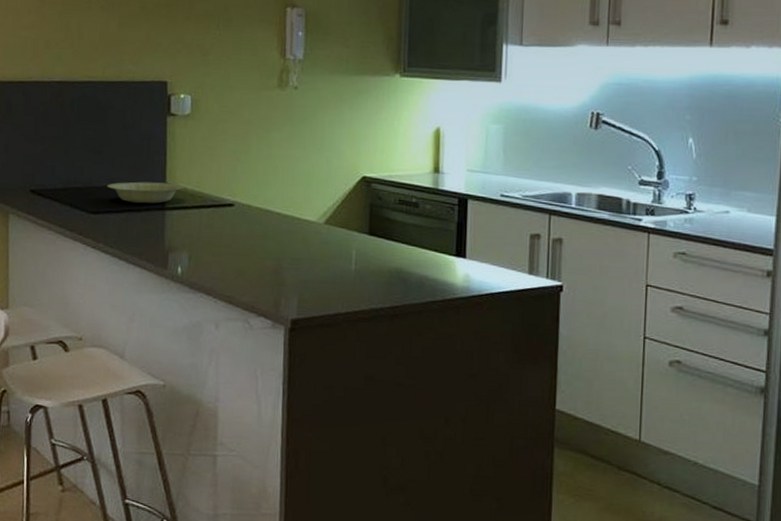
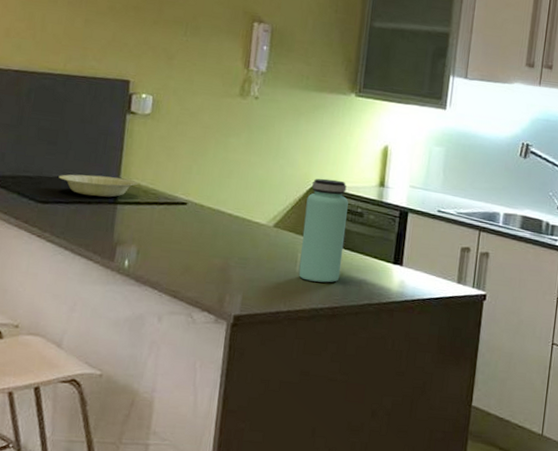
bottle: none [354,168,401,281] -> present [298,178,349,283]

